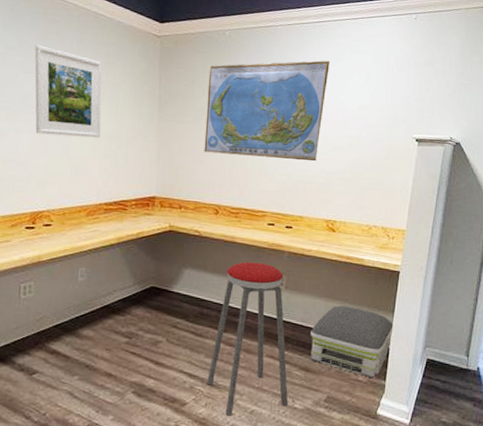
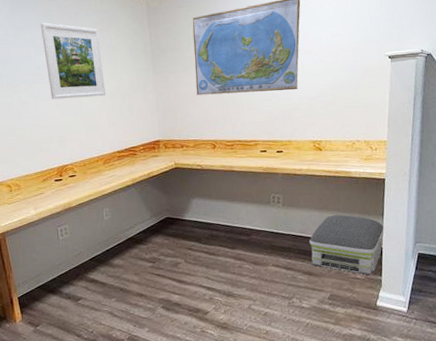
music stool: present [207,261,289,415] -> none [223,186,297,318]

